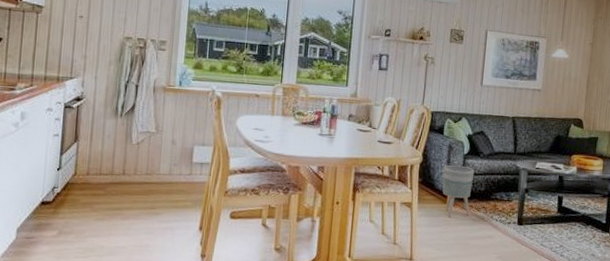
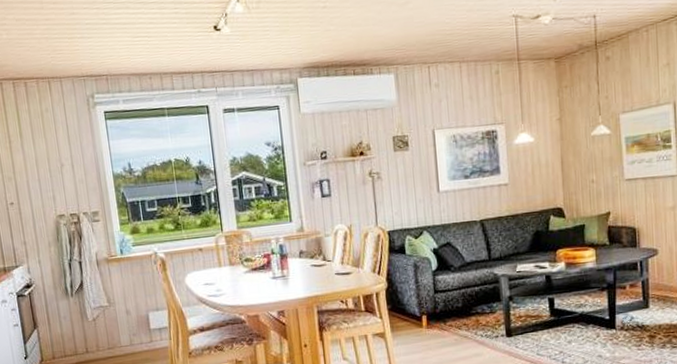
planter: present [442,164,475,217] -> none [411,283,451,341]

